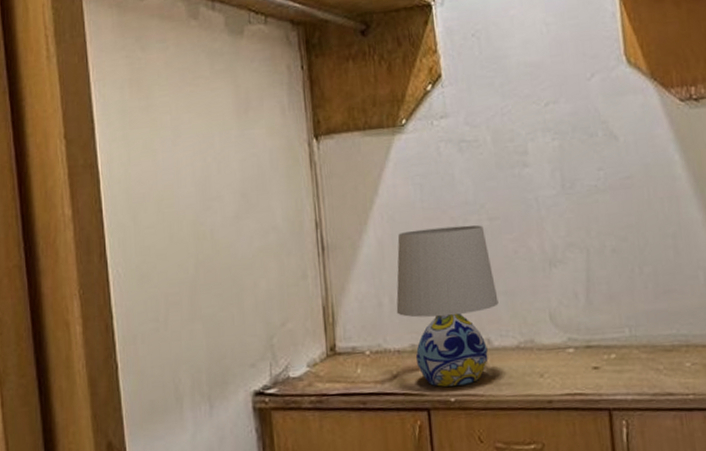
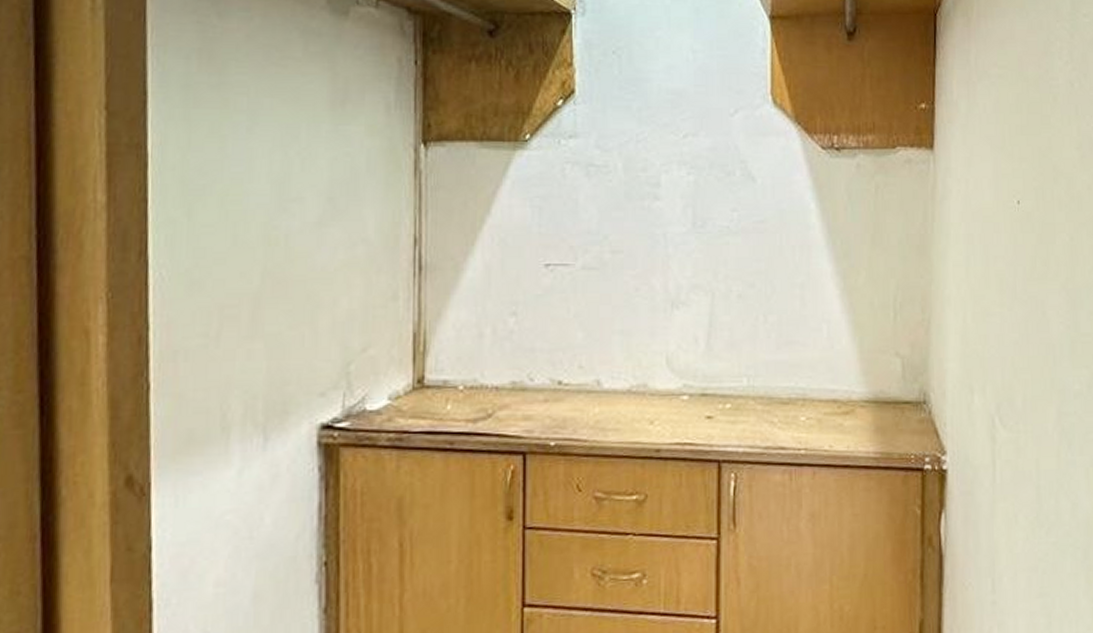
table lamp: present [396,225,499,387] -> none [498,256,613,429]

